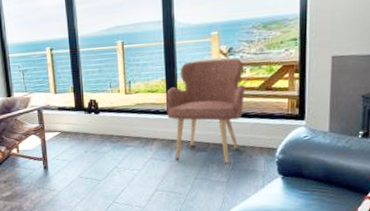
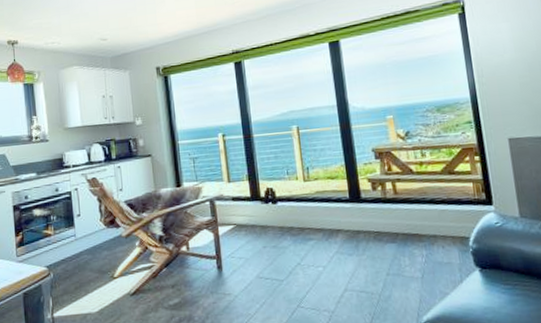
armchair: present [165,58,245,164] -> none [346,141,430,257]

